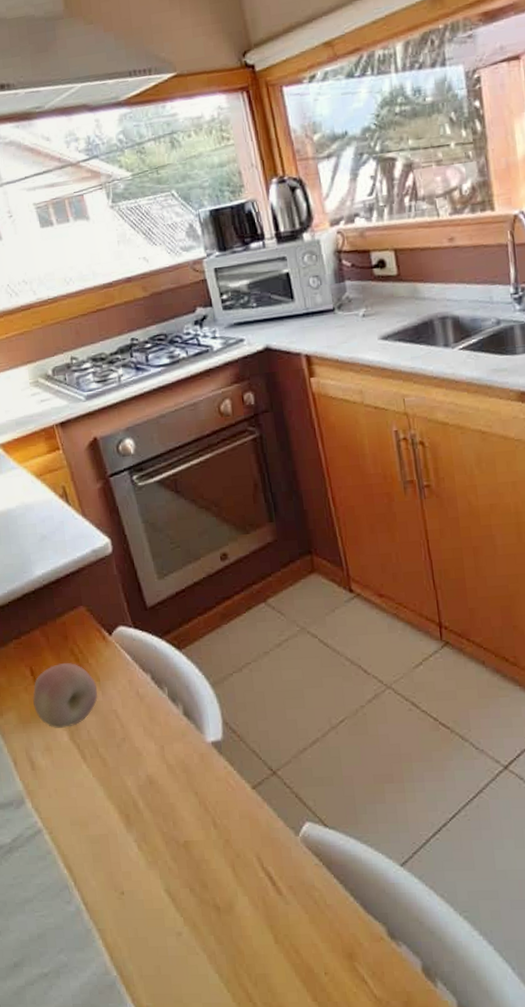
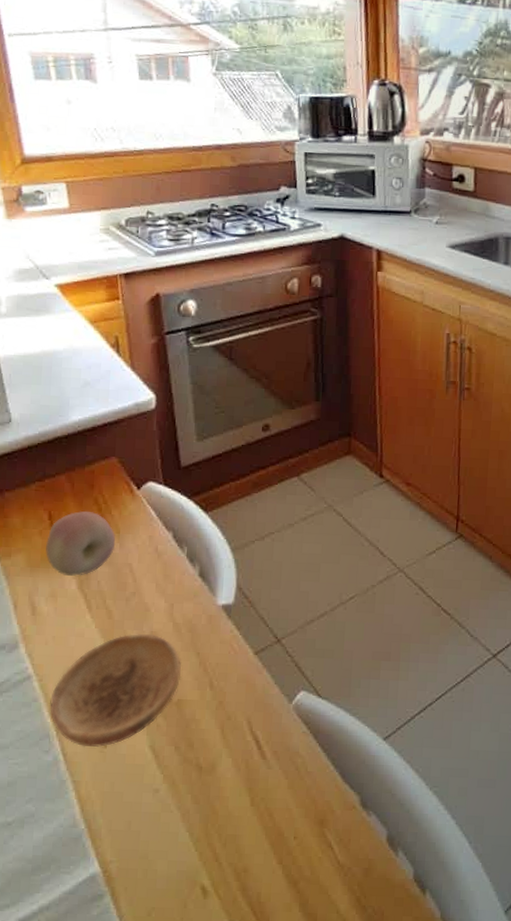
bowl: none [63,777,184,895] -> present [50,633,182,747]

